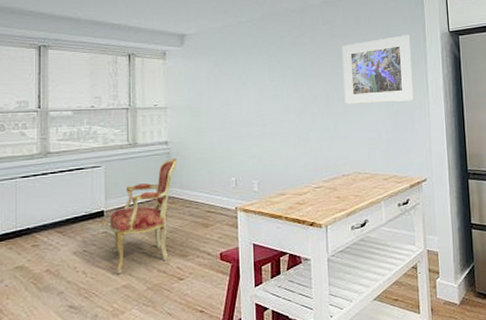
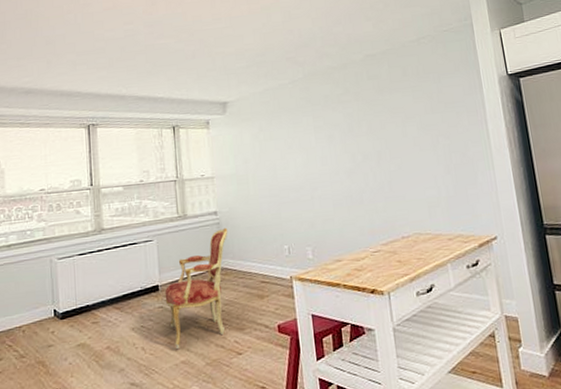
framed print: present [342,35,414,104] -> none [390,82,475,161]

